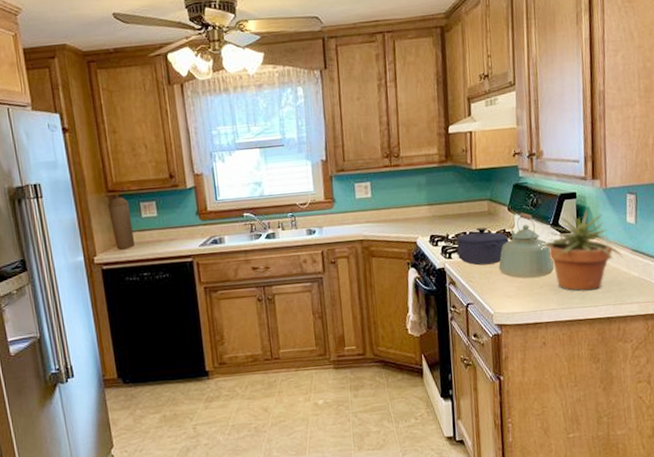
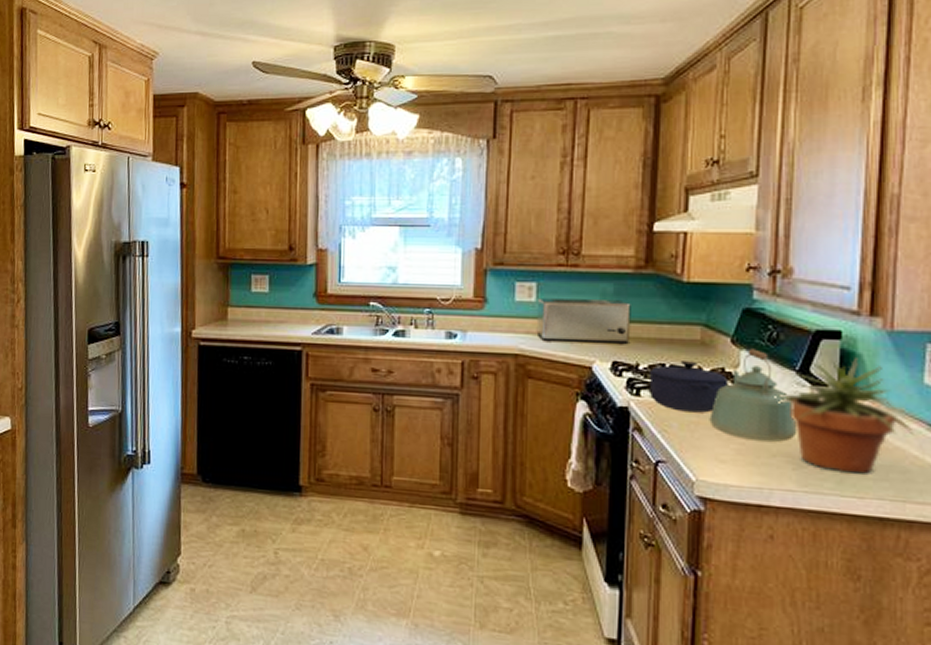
canister: present [108,193,136,250] -> none [215,261,240,326]
toaster: none [372,187,441,228] -> present [536,298,631,345]

